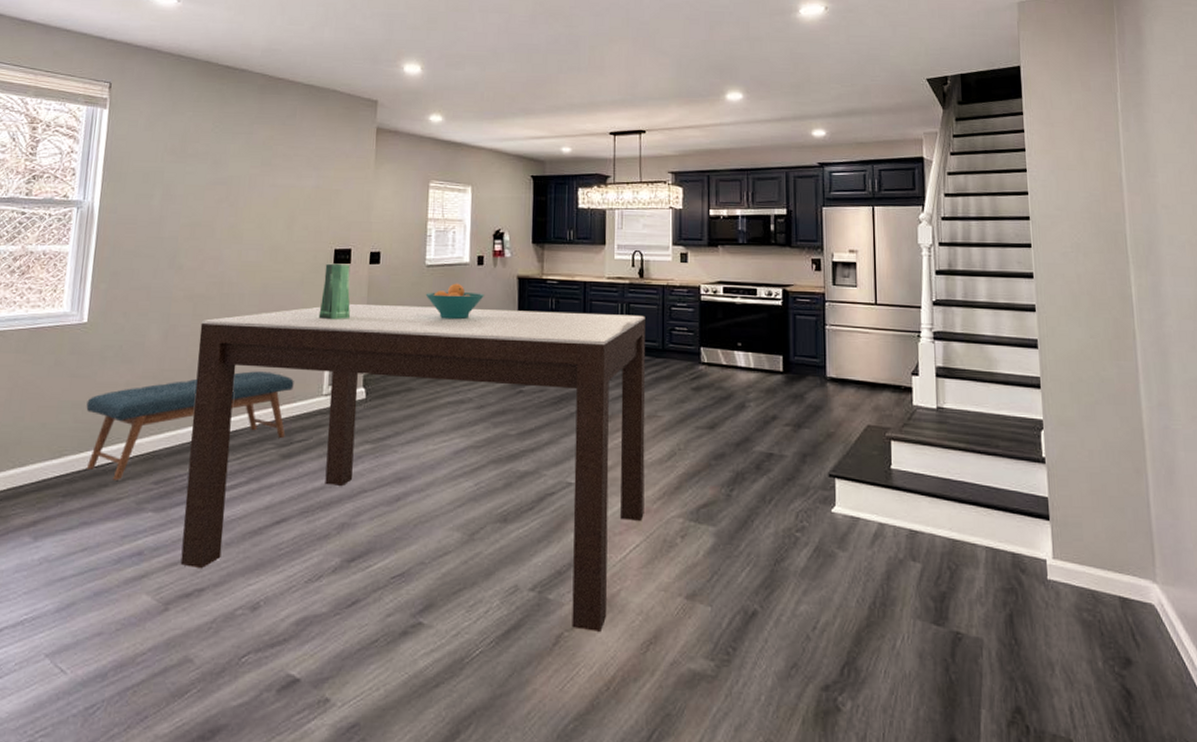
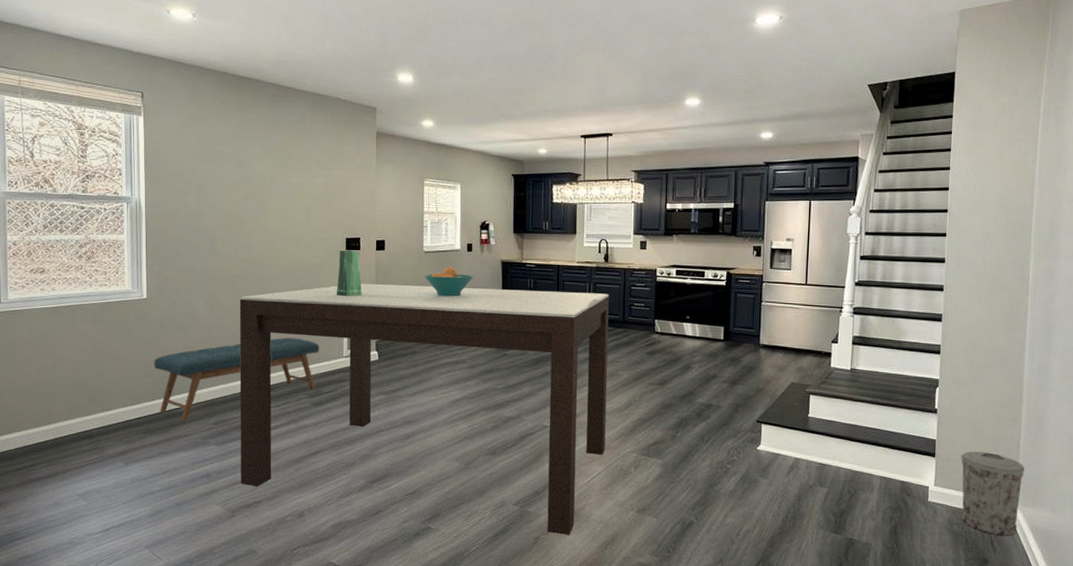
trash can: none [1081,512,1162,627] -> present [961,451,1025,536]

